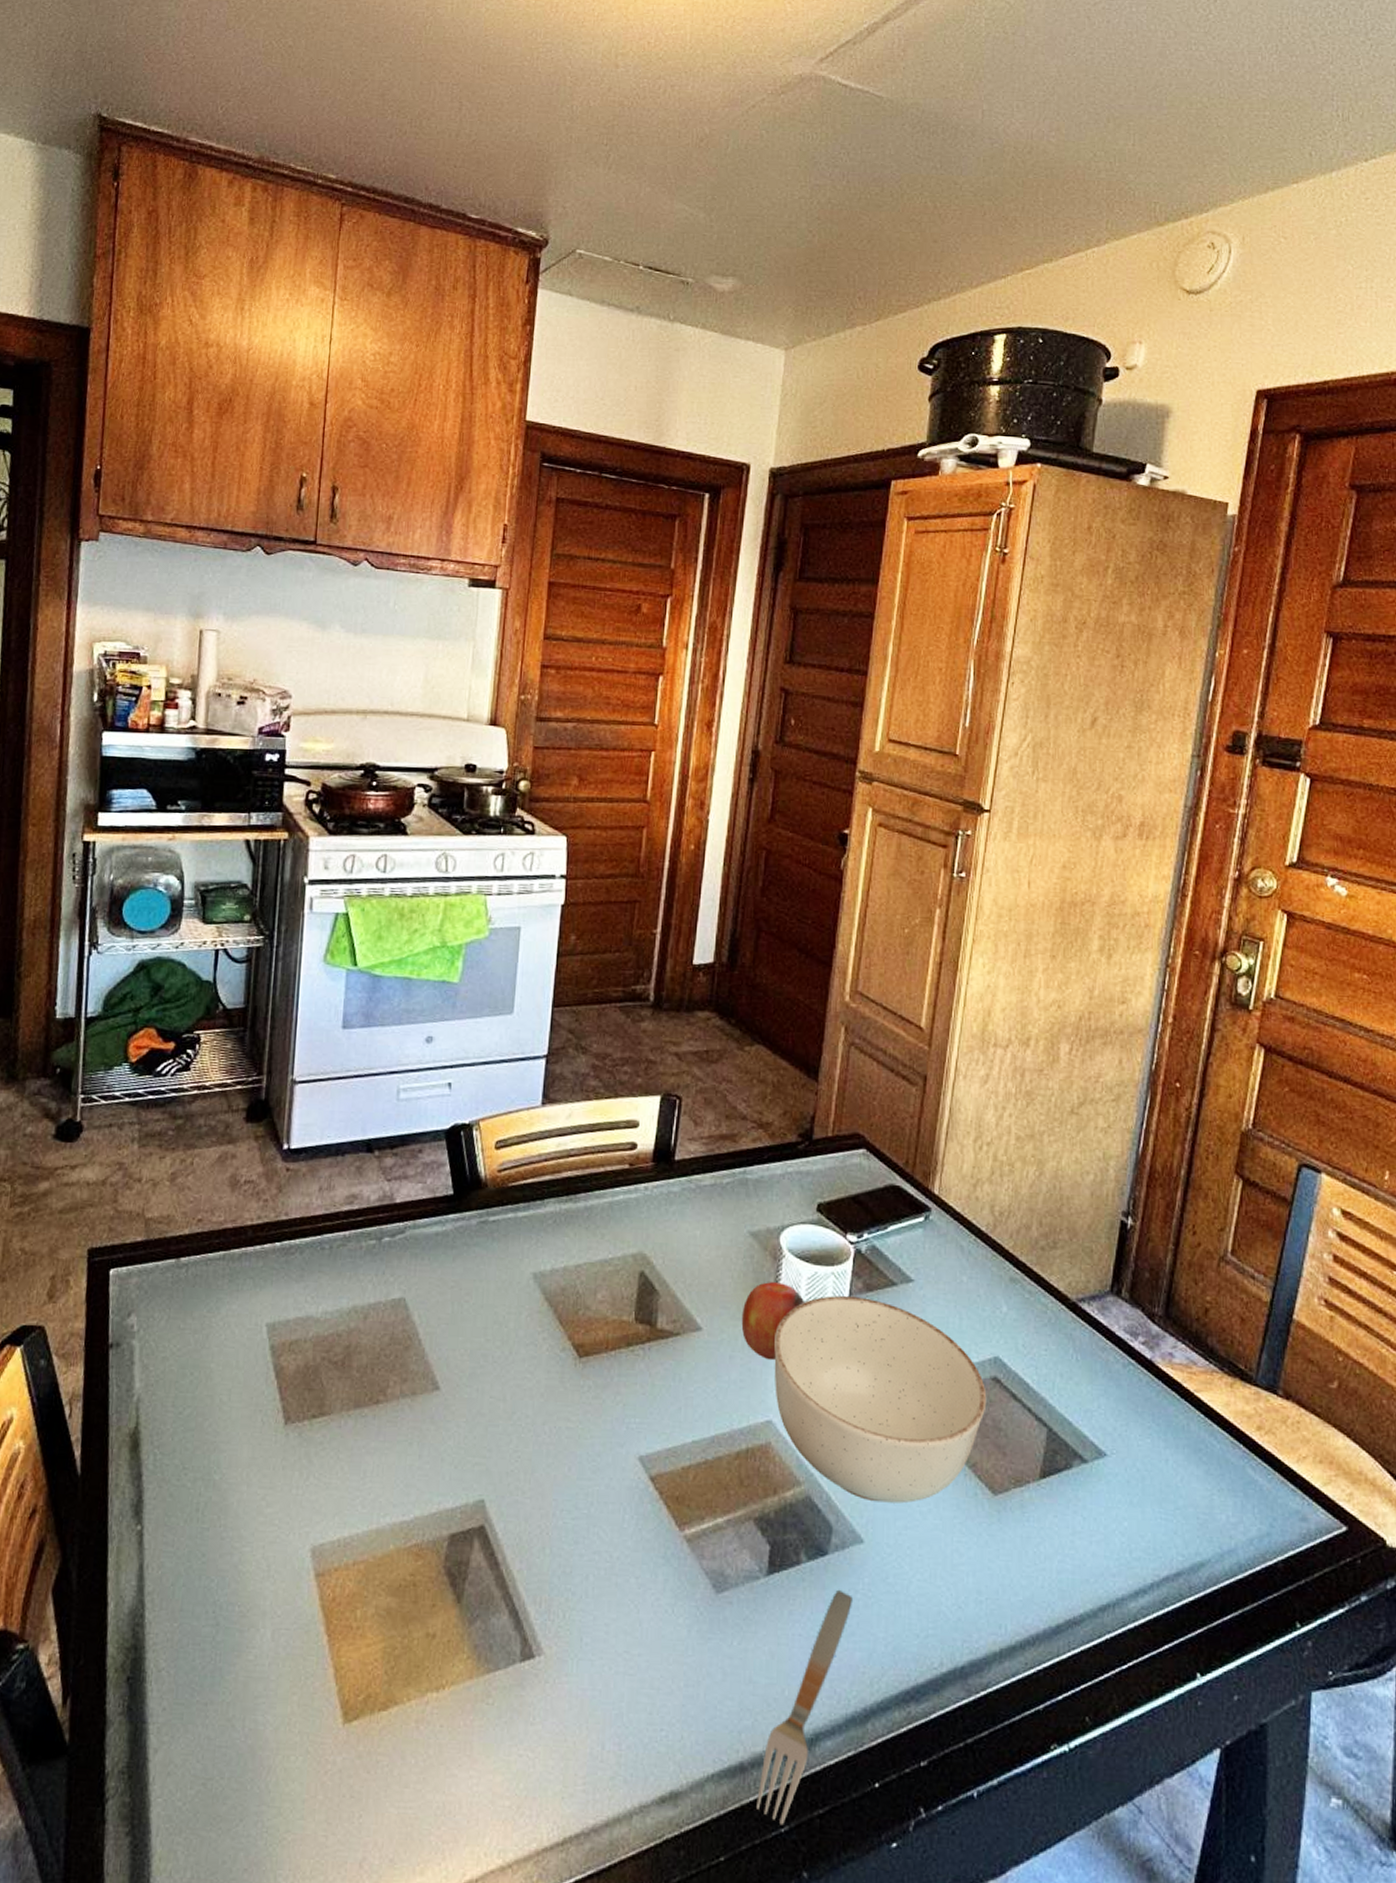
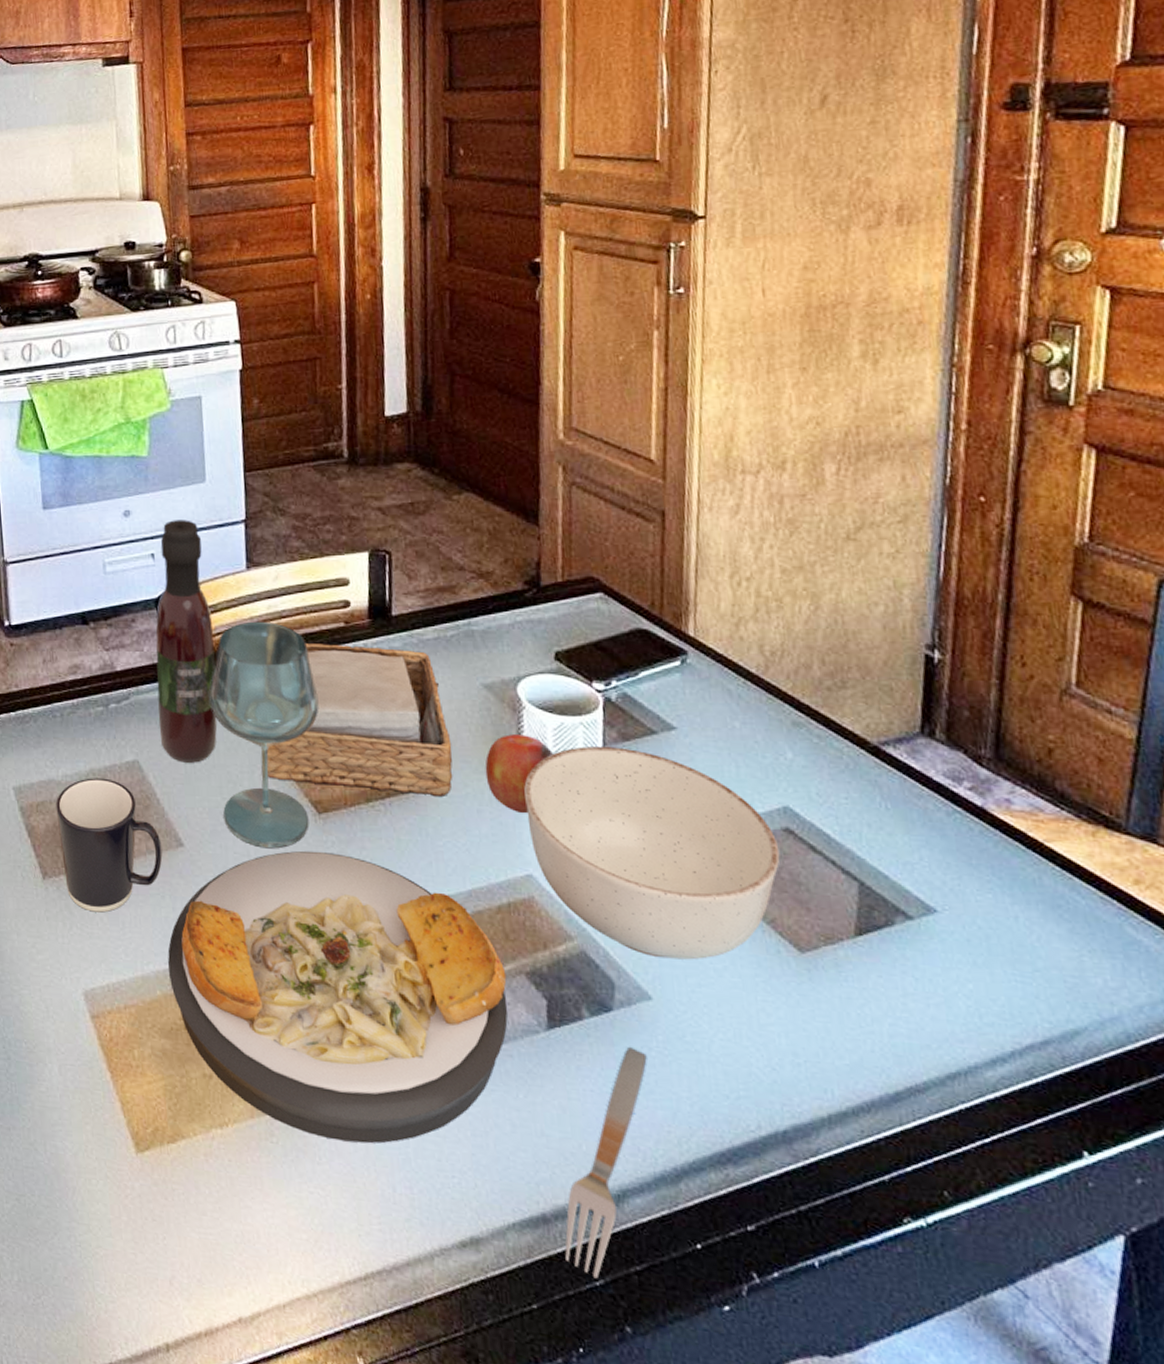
mug: none [309,1315,417,1461] -> present [55,778,163,913]
plate: none [405,1395,736,1700] -> present [168,850,508,1144]
wine bottle: none [431,1050,501,1302] -> present [155,520,218,763]
wine glass: none [484,1158,596,1393] -> present [208,621,320,849]
napkin holder: none [533,1184,714,1342] -> present [266,644,453,796]

